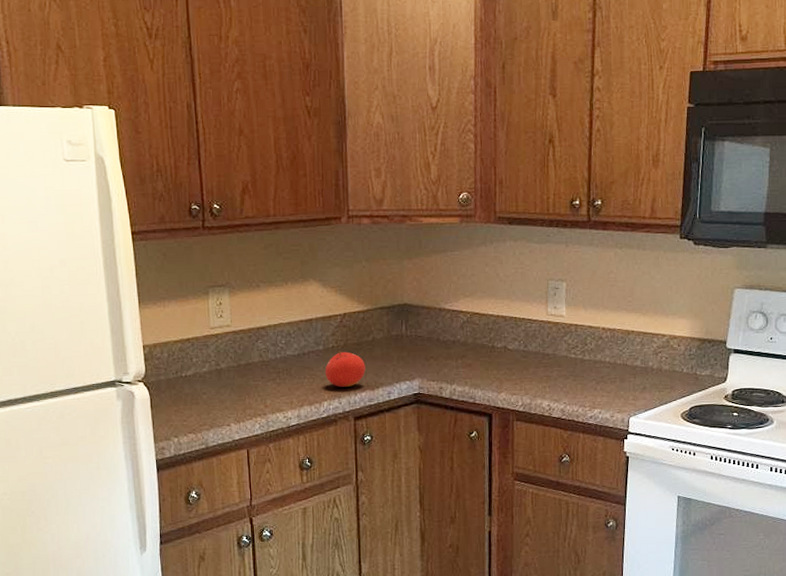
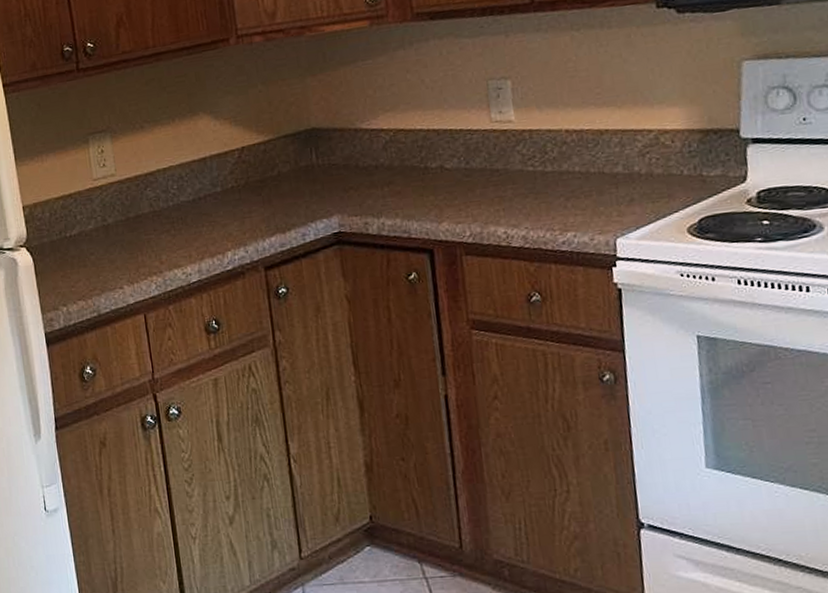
fruit: present [325,350,366,388] -> none [225,190,273,234]

